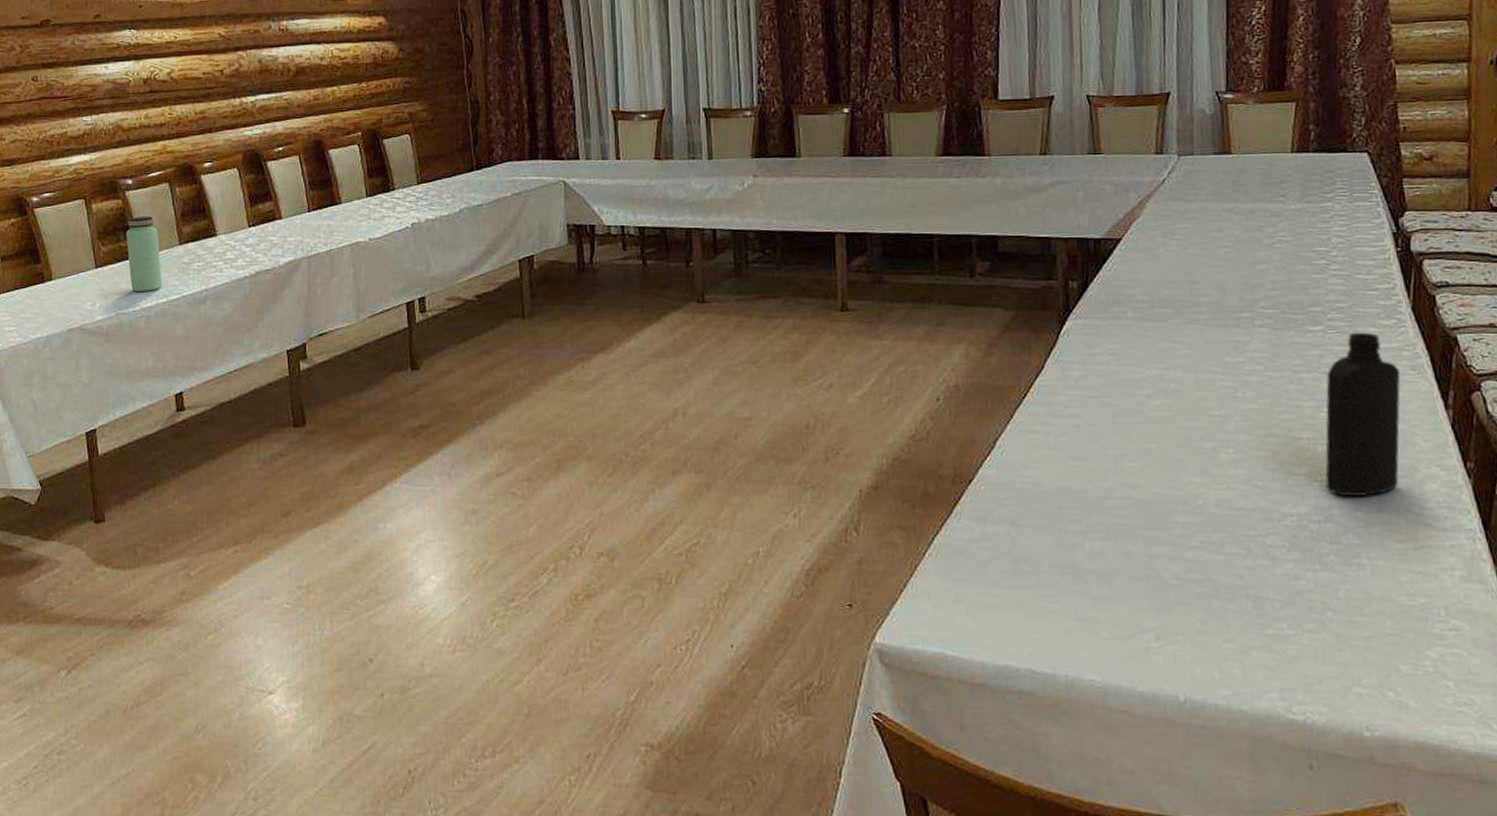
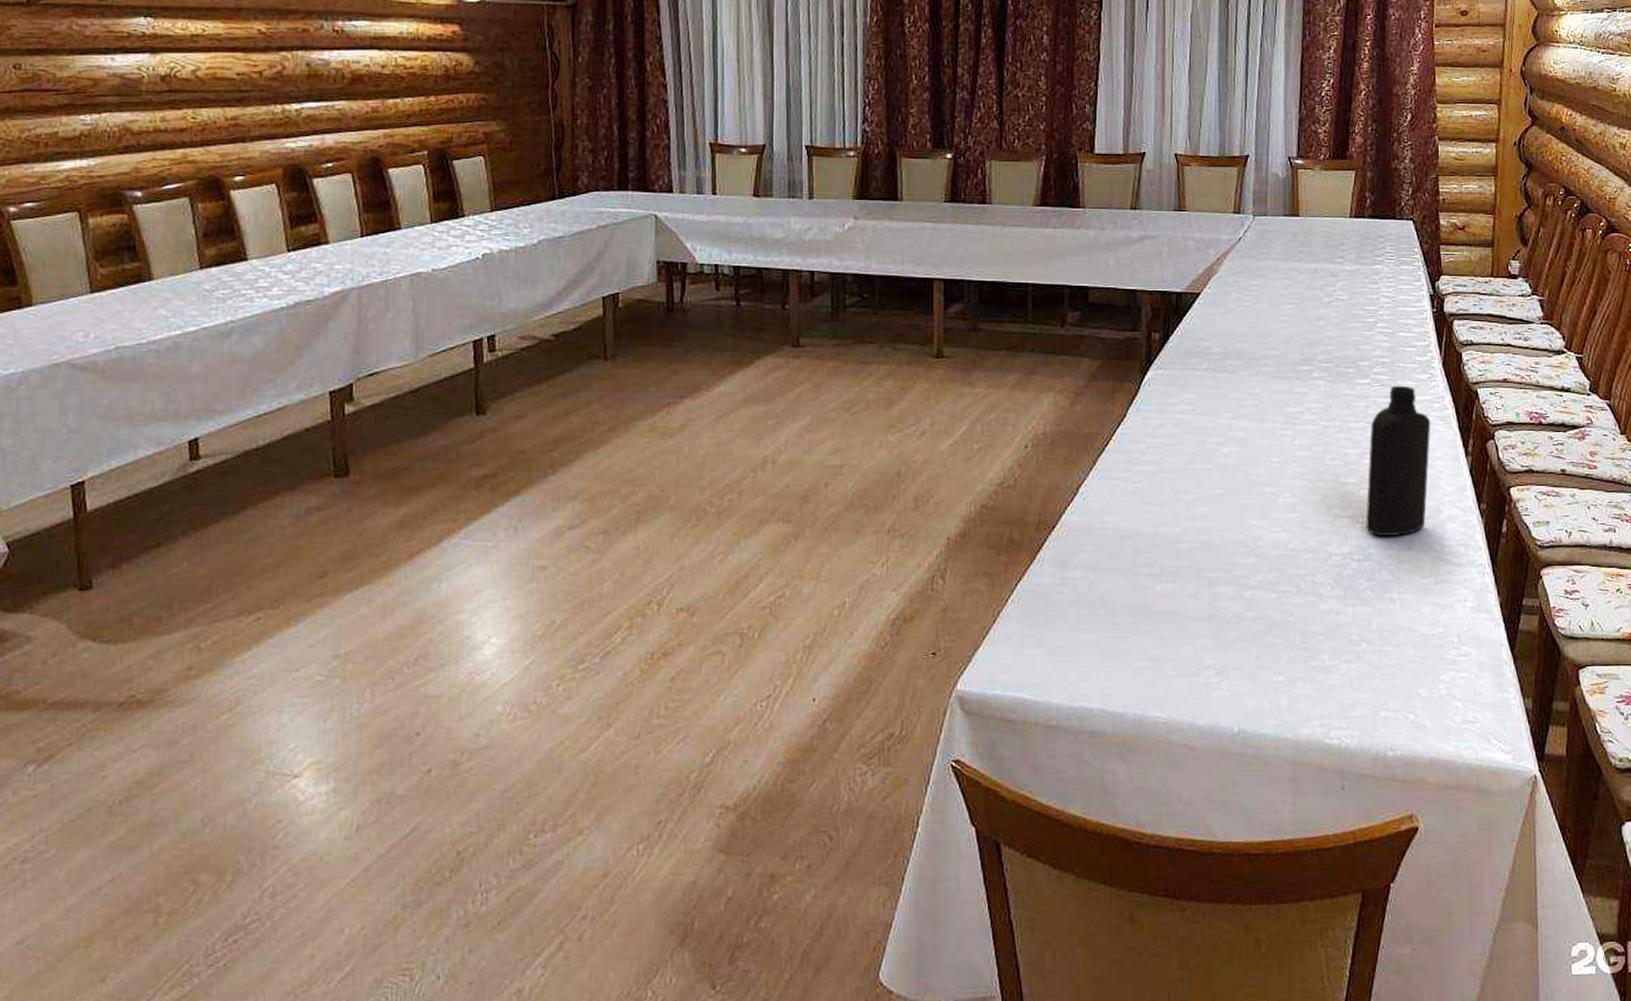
bottle: present [126,216,162,292] -> none [132,235,177,322]

